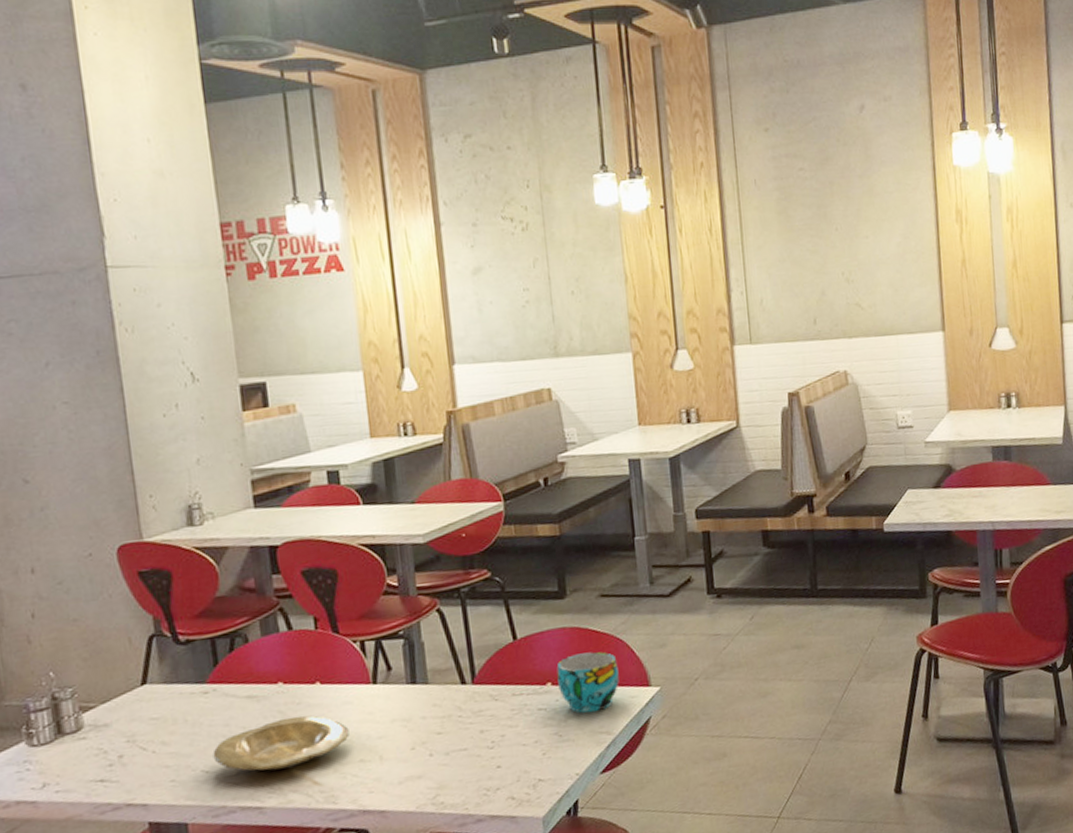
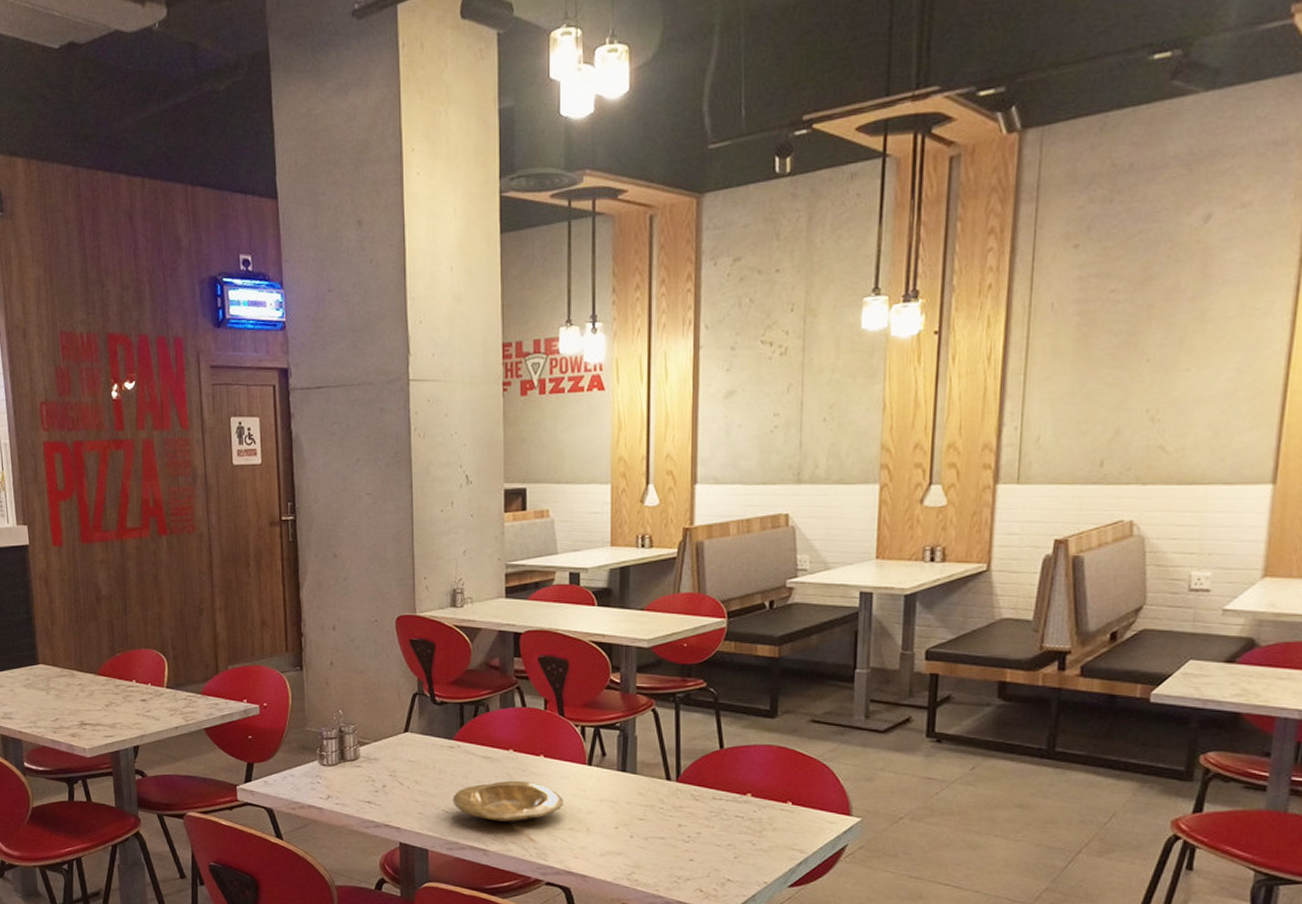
cup: present [556,651,619,713] -> none [758,772,820,830]

